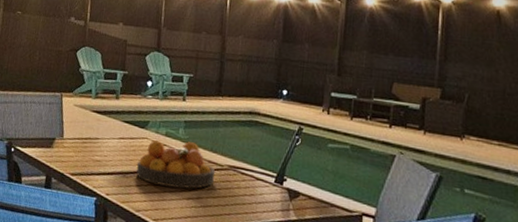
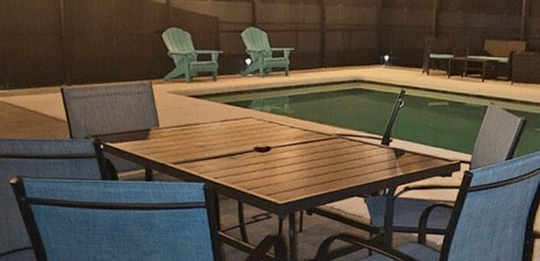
fruit bowl: present [136,140,216,189] -> none [243,116,325,162]

